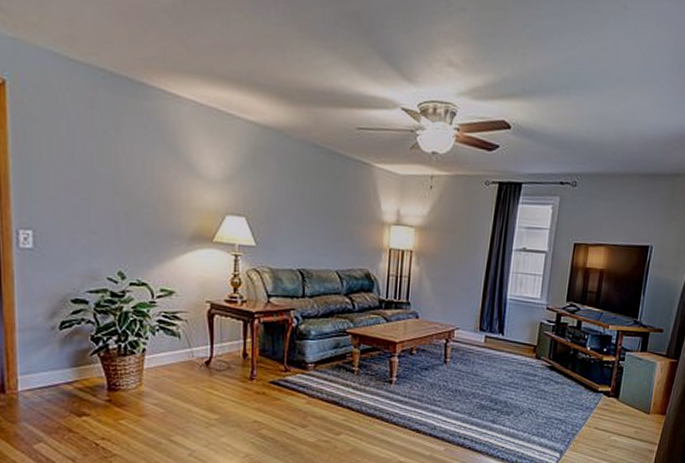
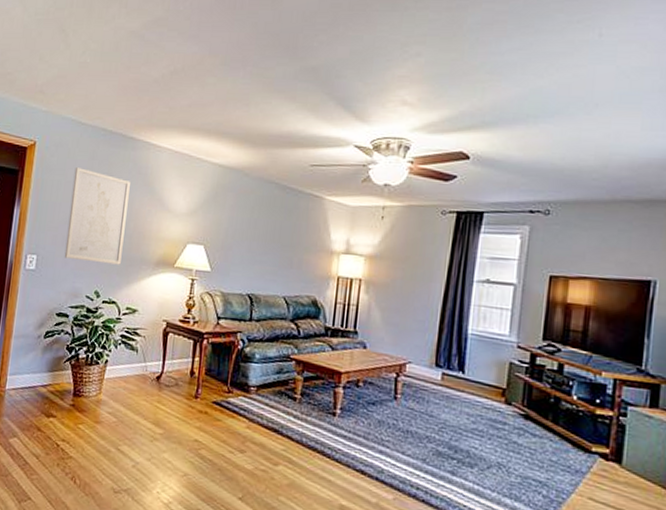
wall art: none [68,118,147,241] -> present [64,167,130,265]

